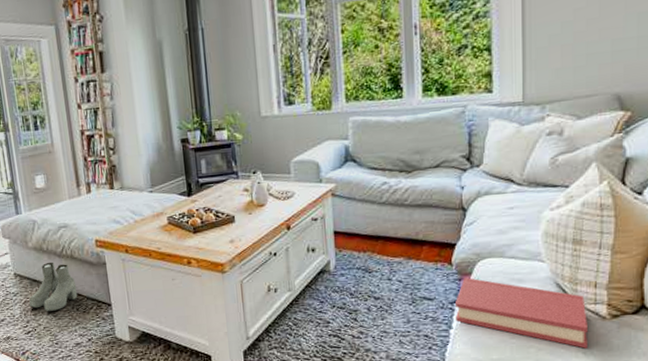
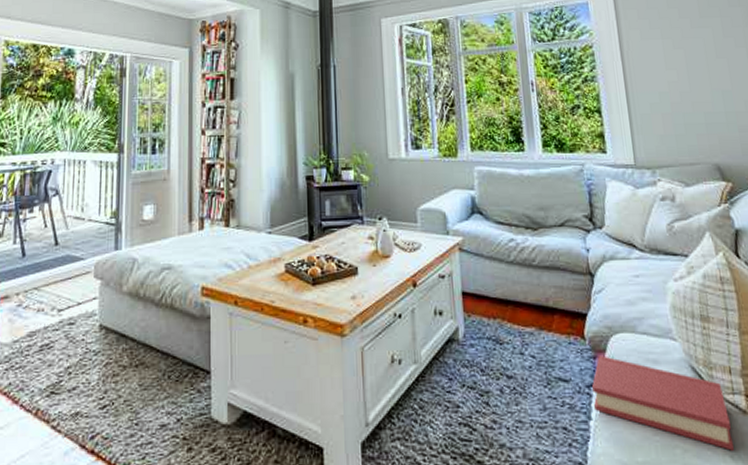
boots: present [29,262,78,311] -> none [112,312,172,378]

